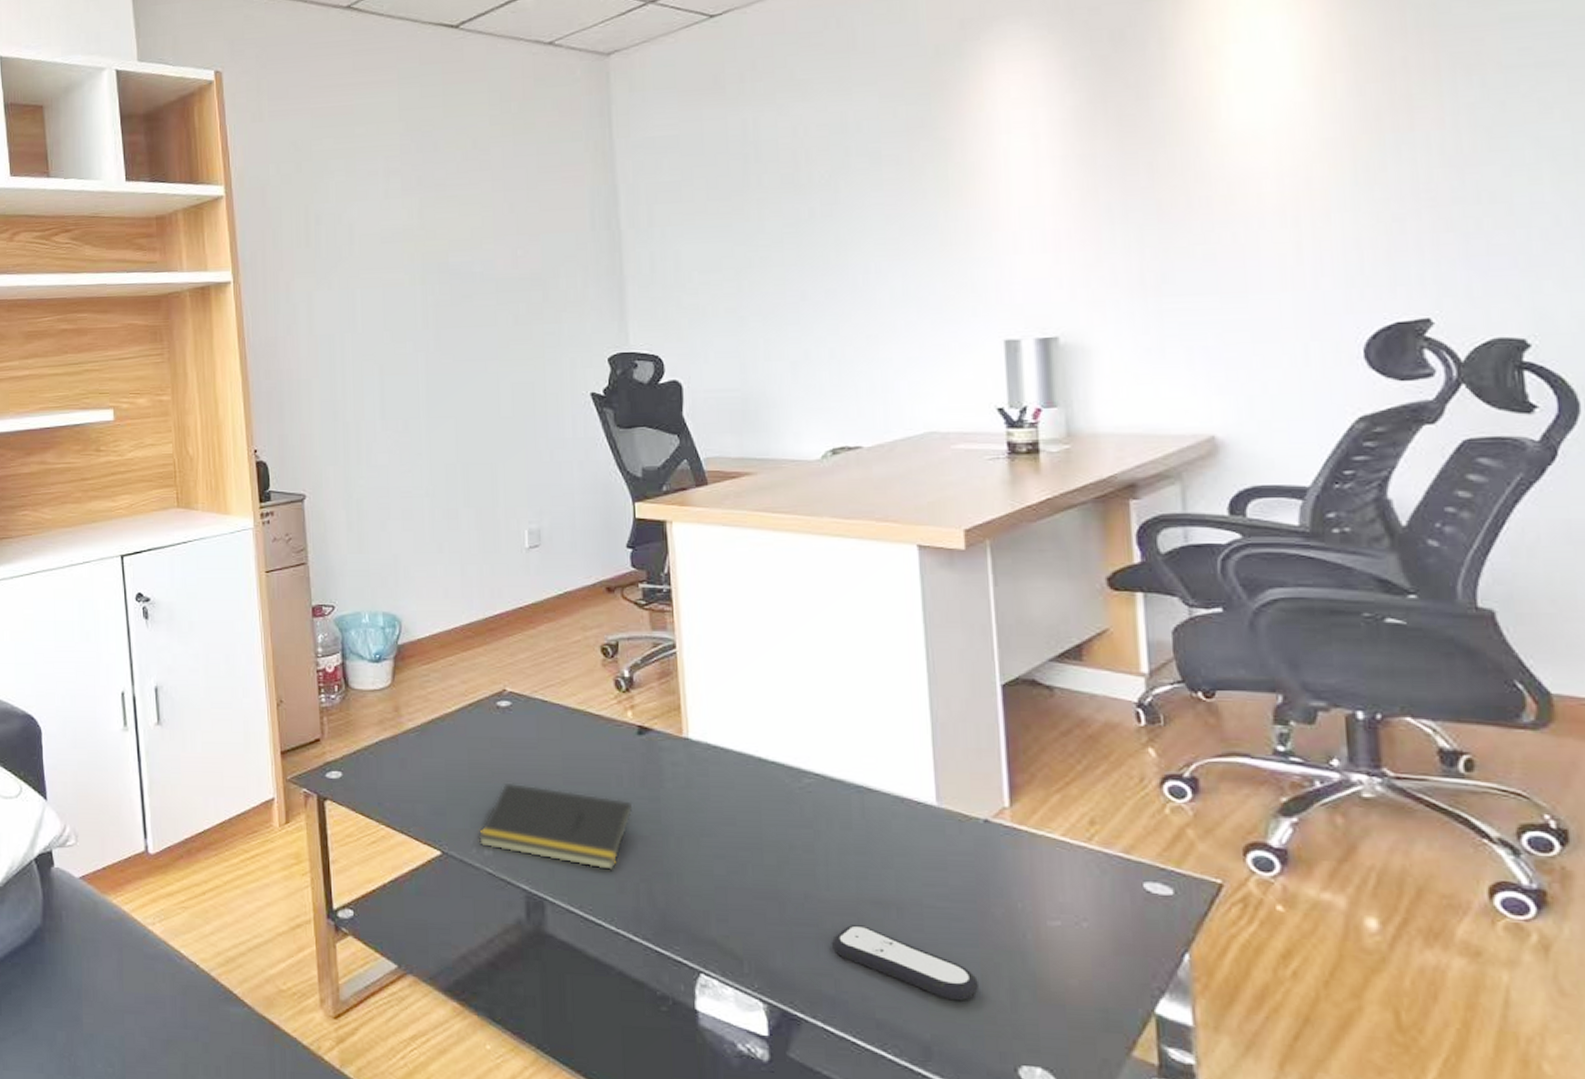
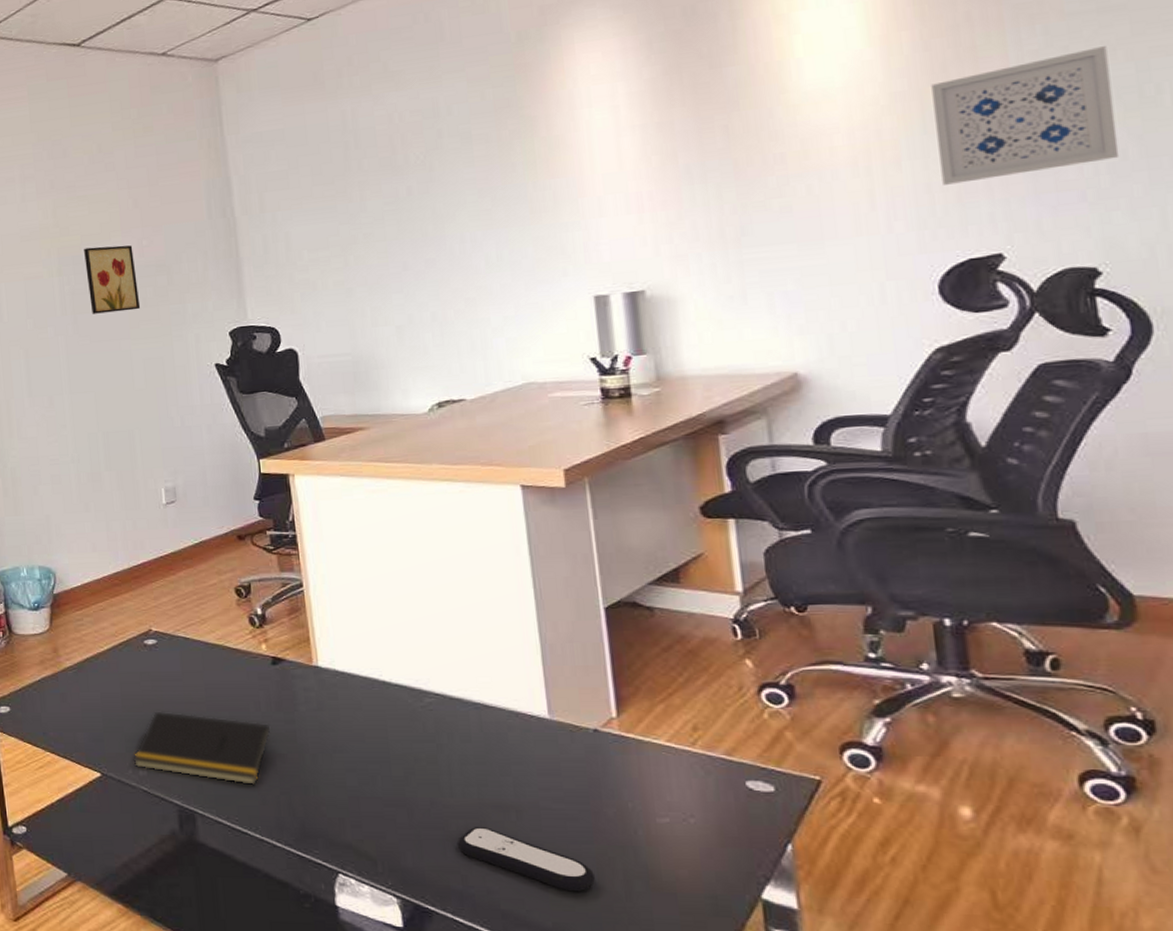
wall art: none [451,254,512,330] -> present [84,245,141,314]
wall art: none [1364,104,1553,241] -> present [931,46,1120,185]

